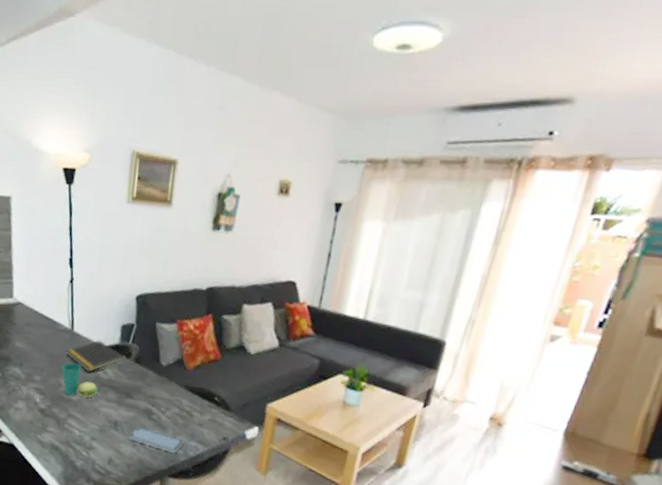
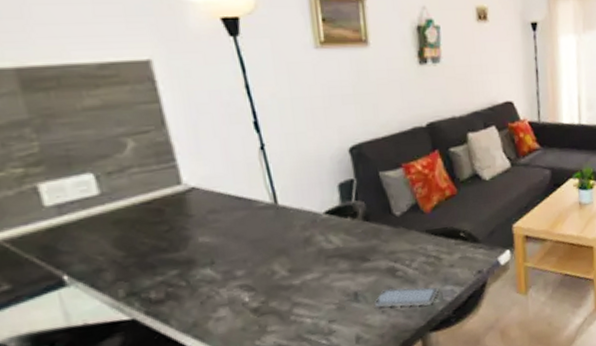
cup: present [61,362,97,398] -> none [270,241,324,282]
notepad: present [66,341,124,372] -> none [273,208,350,248]

